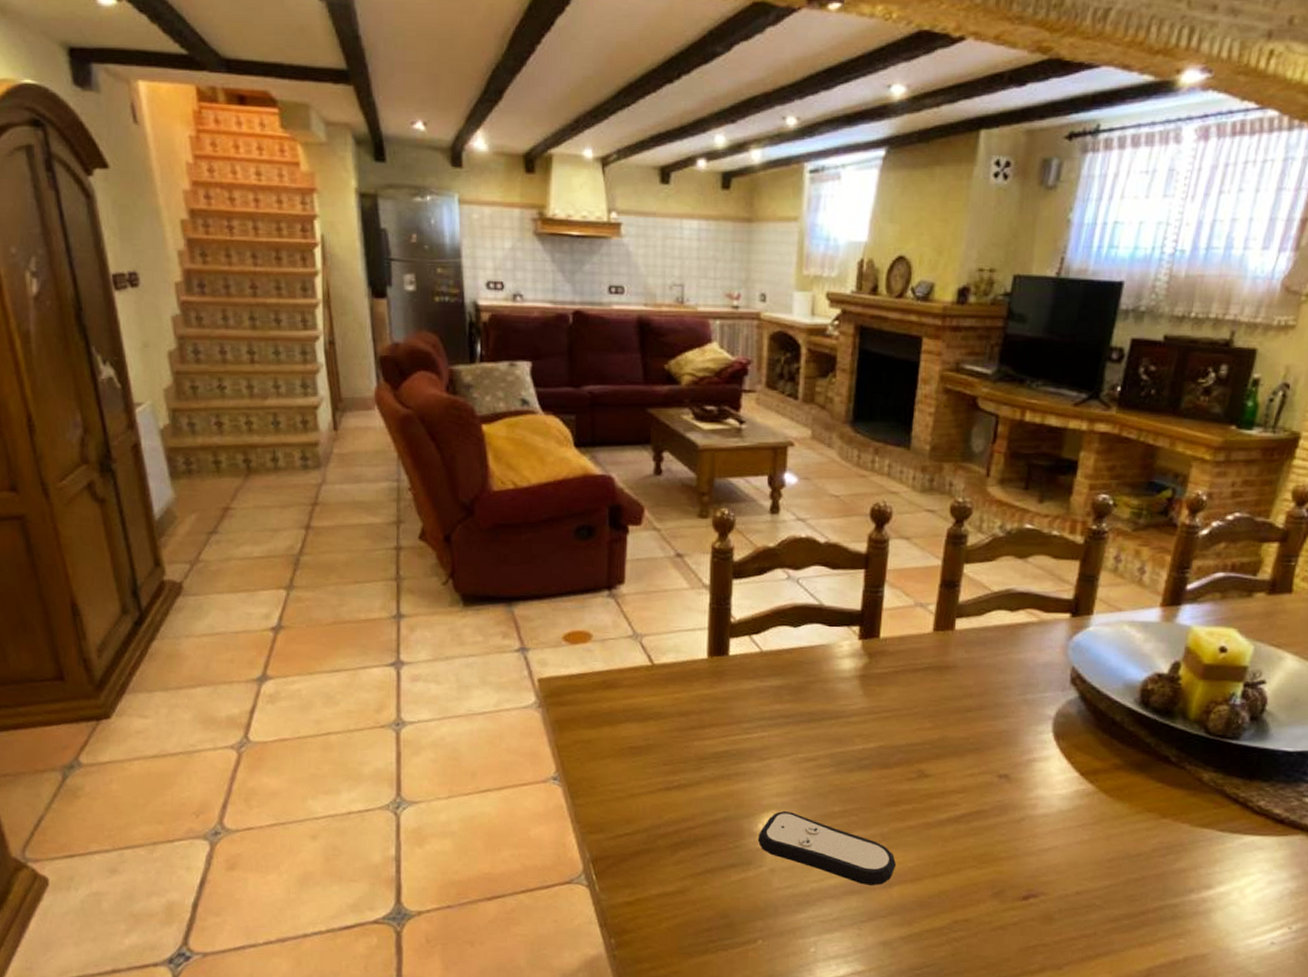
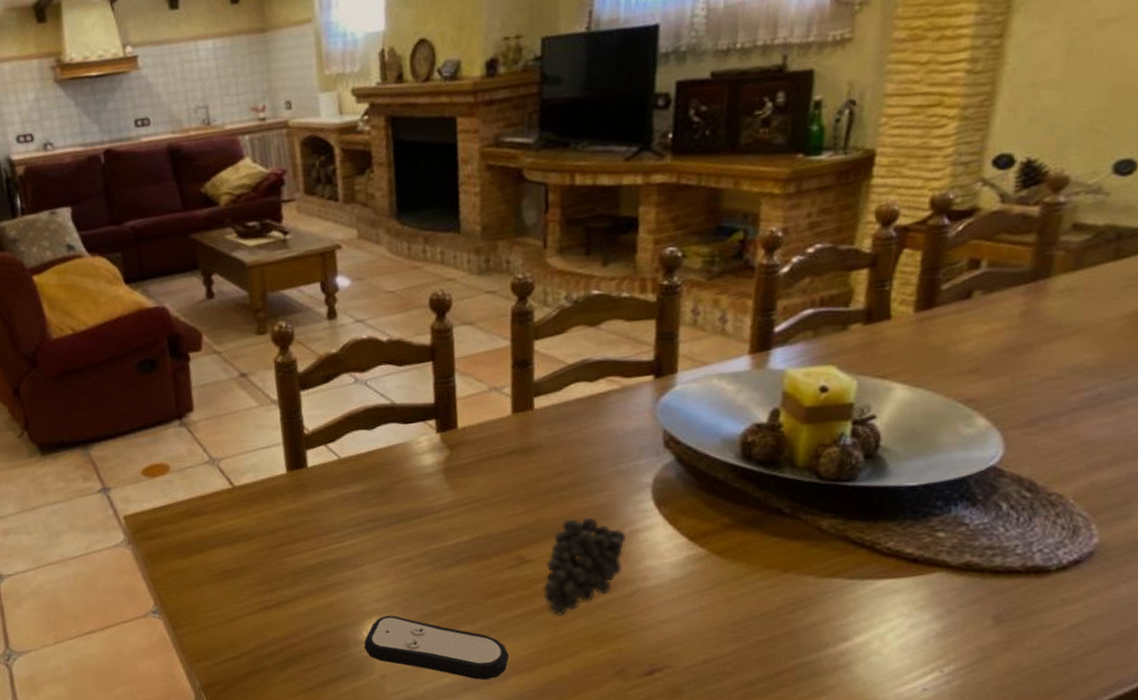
fruit: none [937,739,1023,832] -> present [543,516,627,616]

